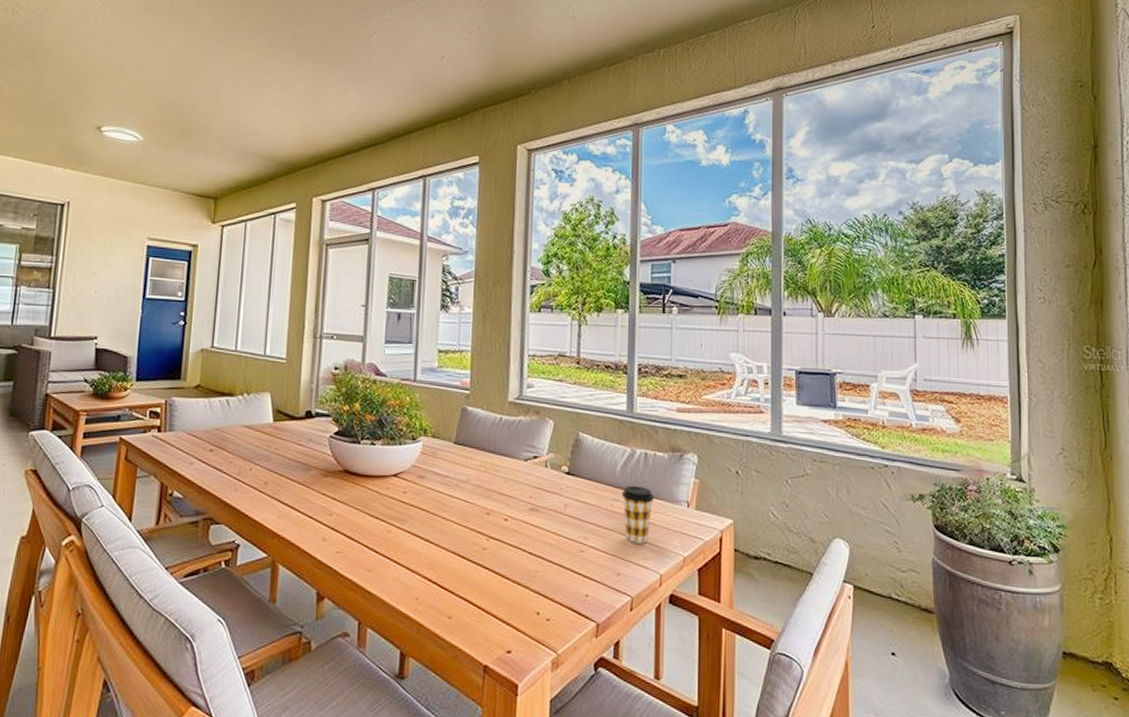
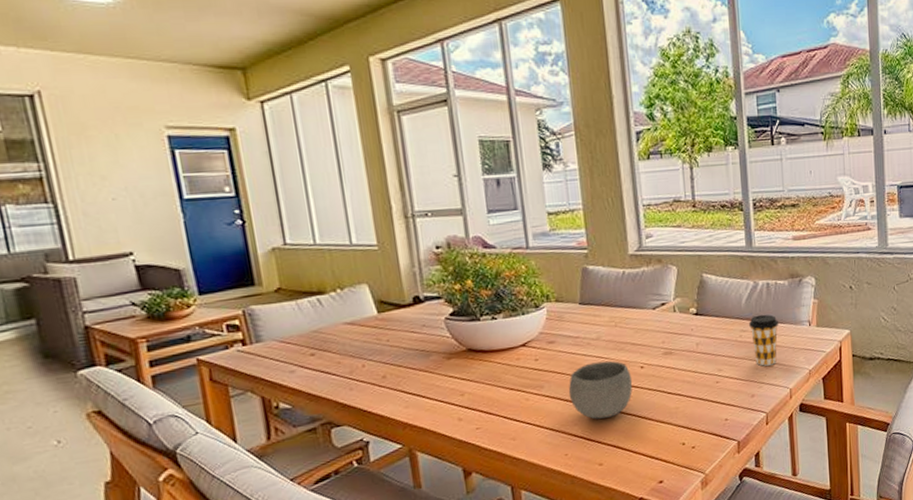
bowl: none [429,505,495,567] -> present [568,360,633,419]

